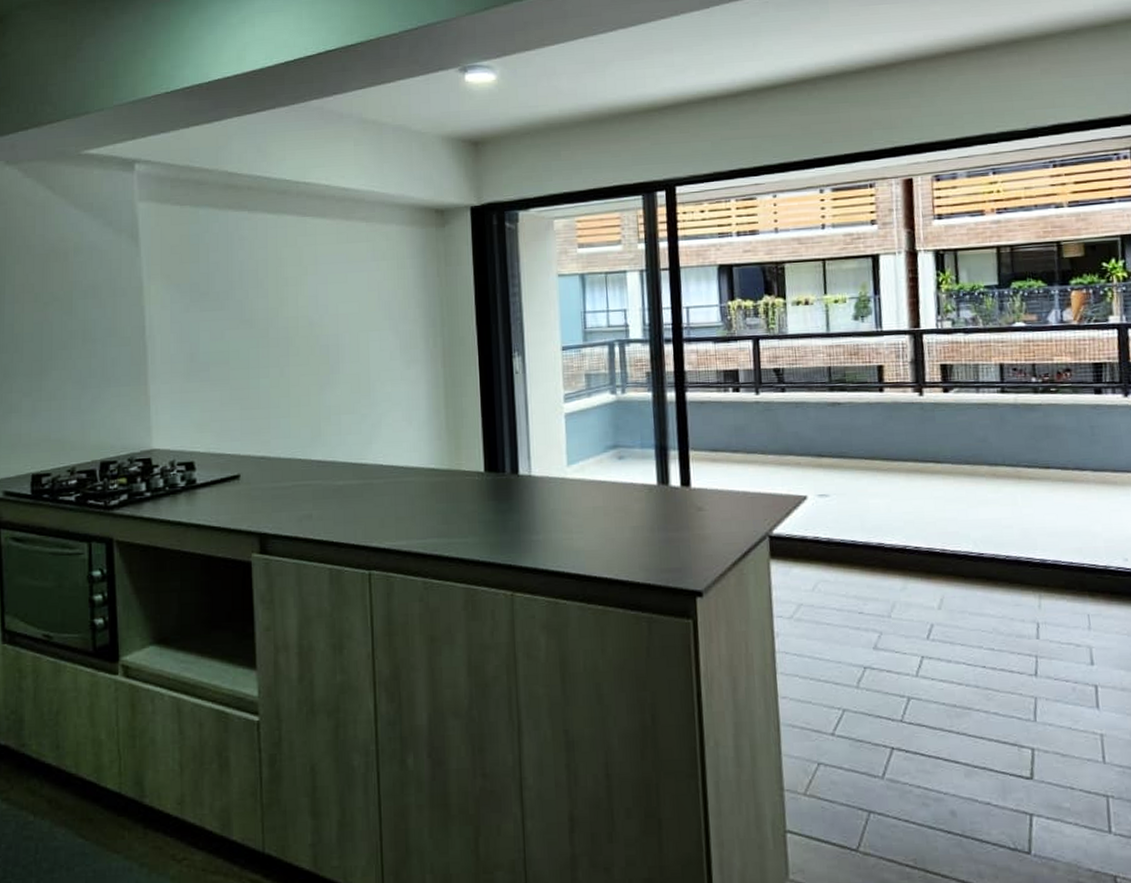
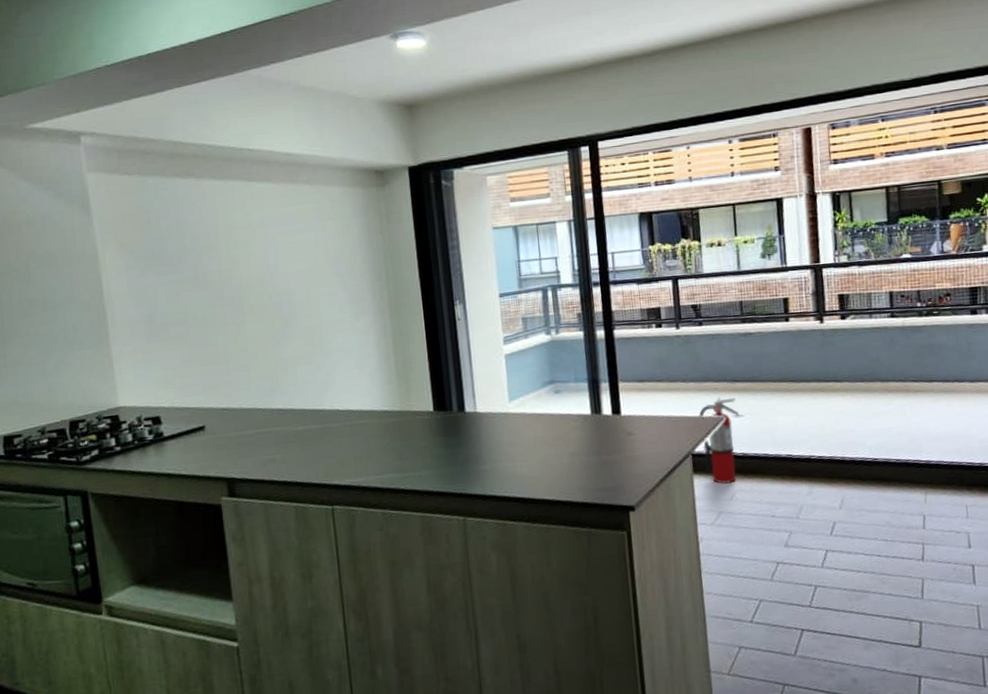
fire extinguisher: none [778,472,824,573] -> present [699,397,739,485]

